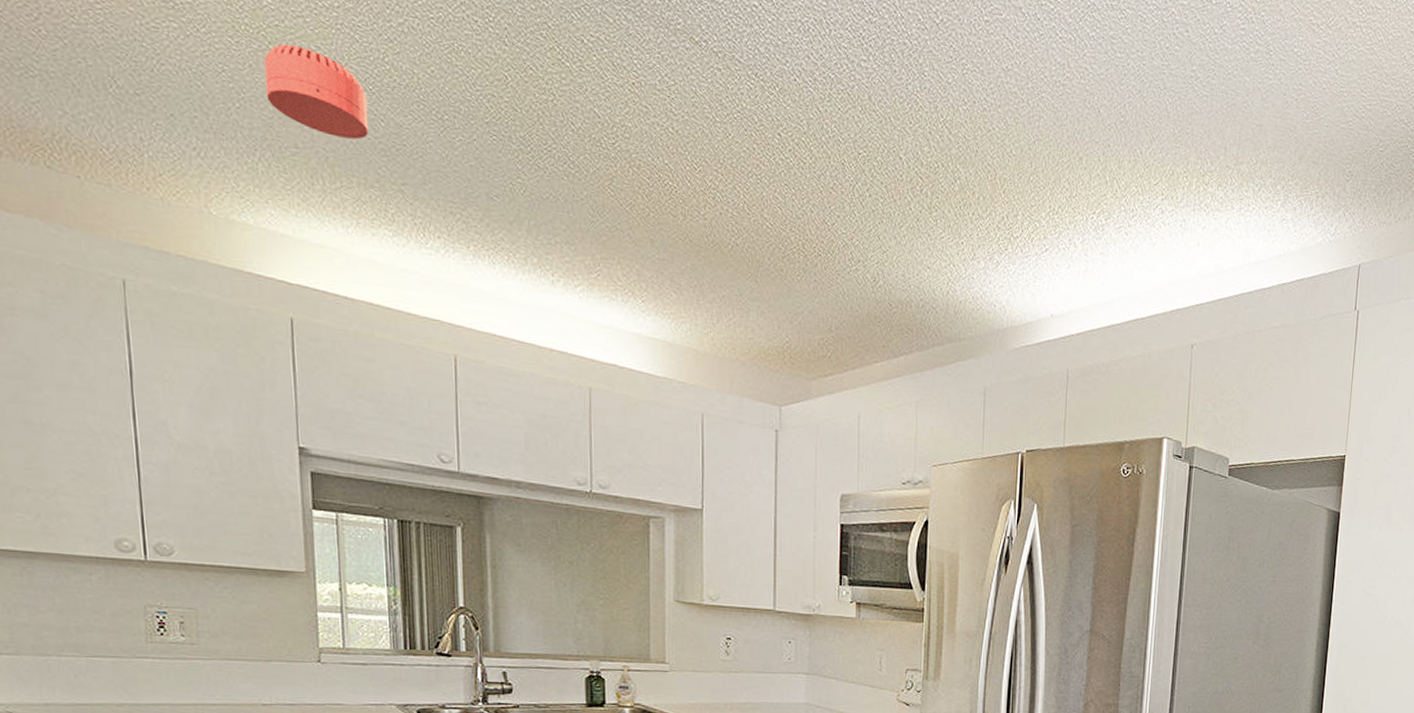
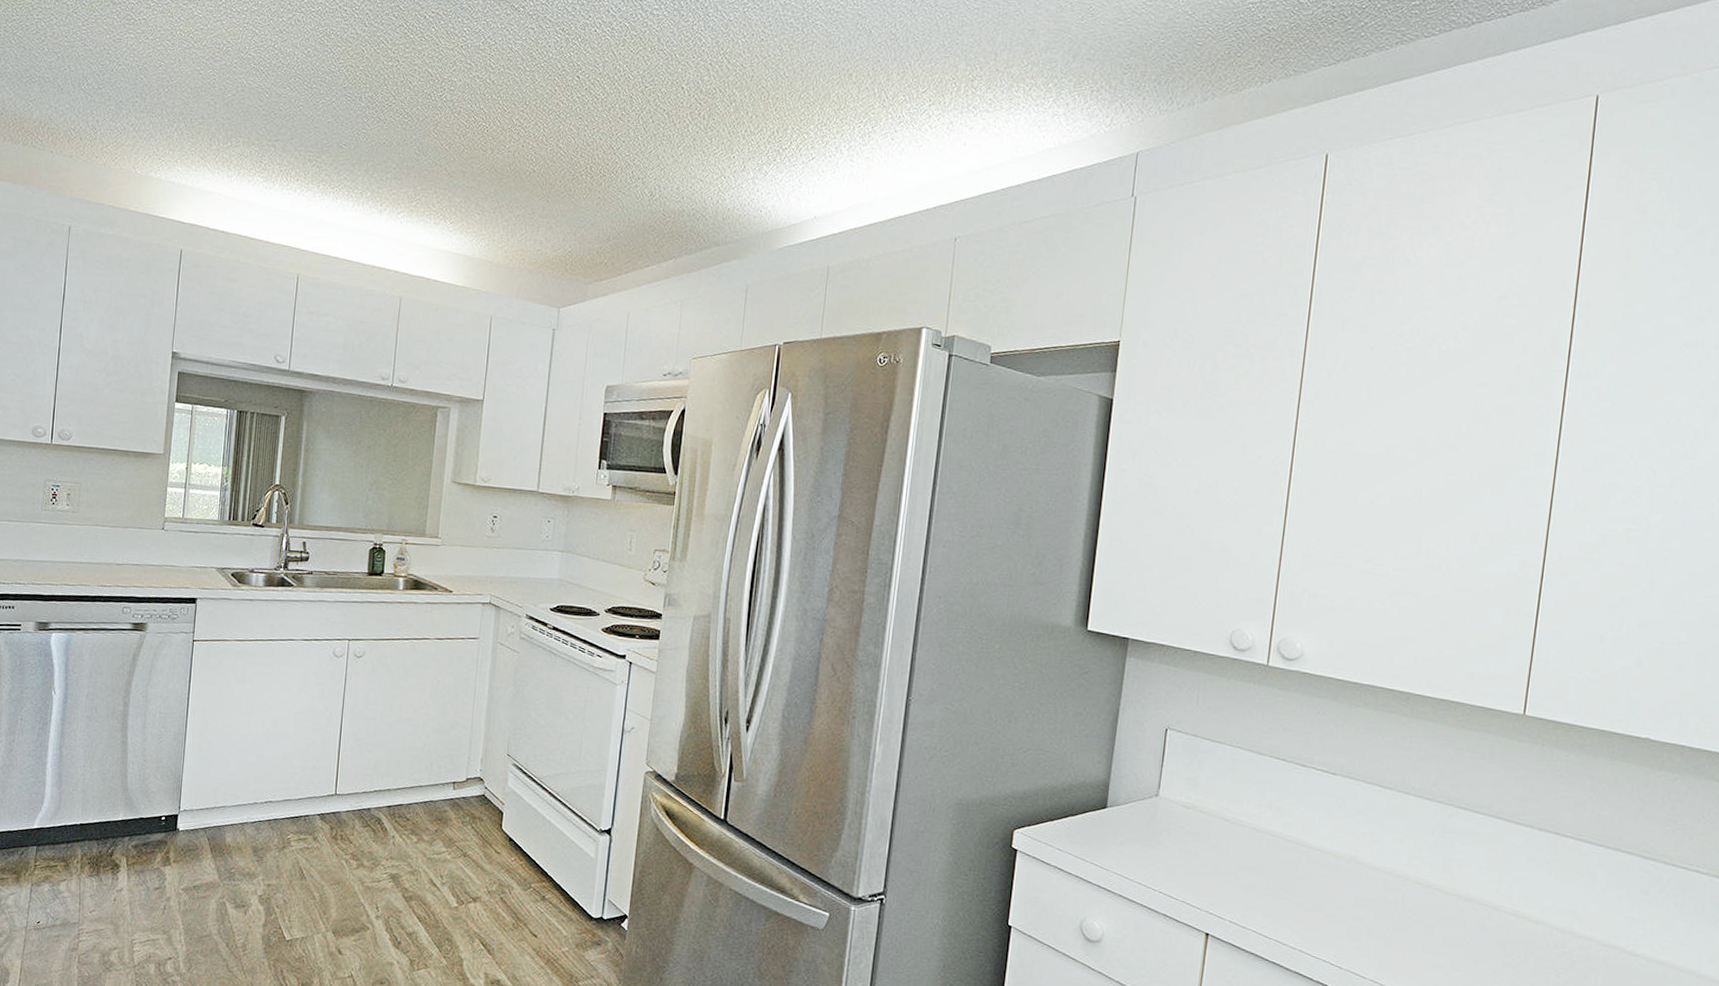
smoke detector: present [264,44,369,140] -> none [187,42,259,109]

